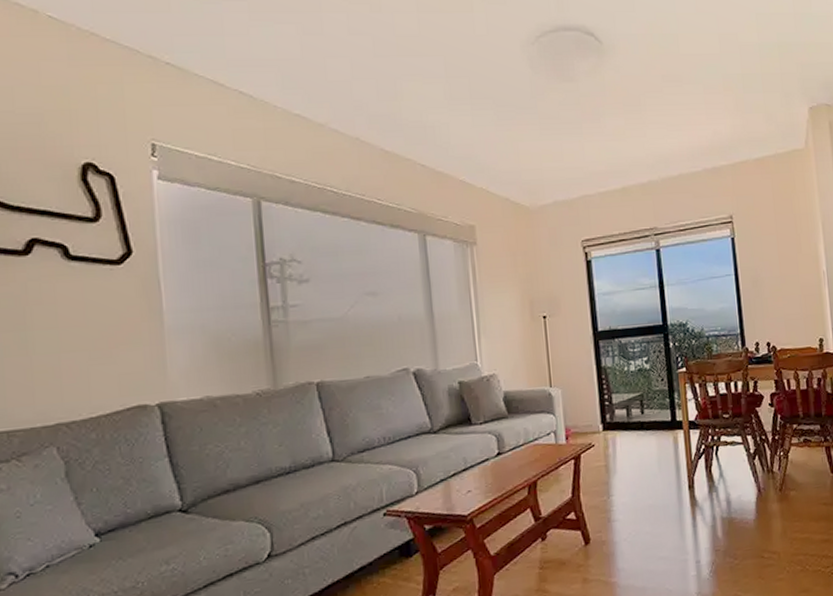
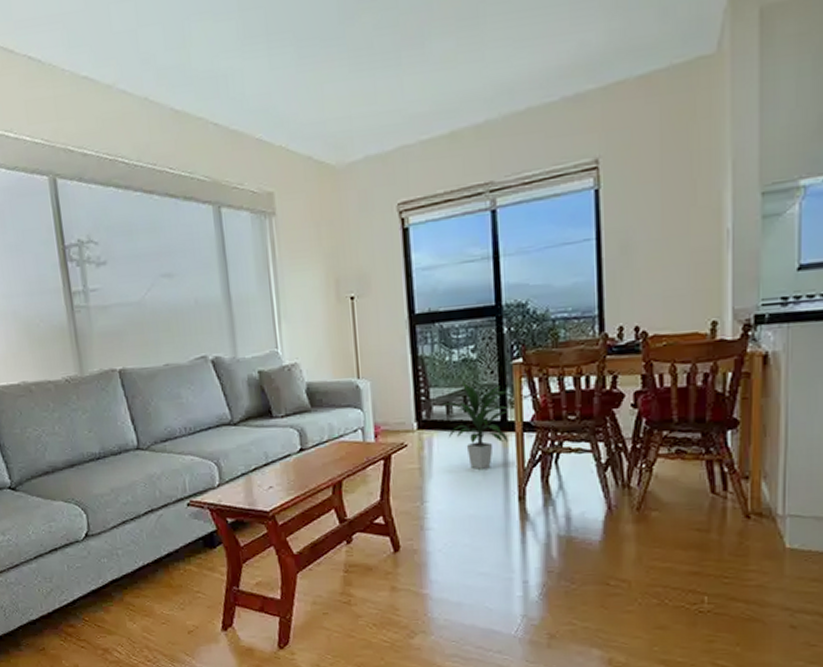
indoor plant: none [625,388,678,464] -> present [444,382,510,469]

